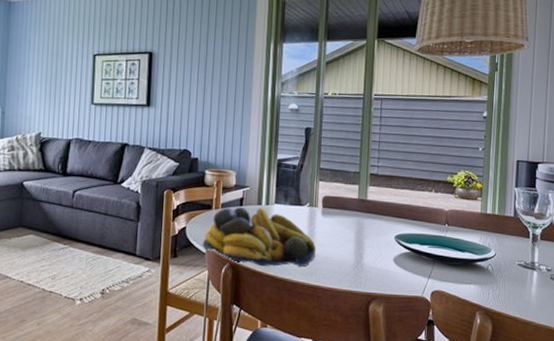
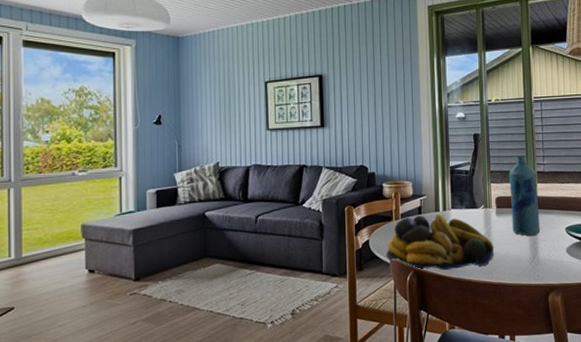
bottle: none [337,155,370,240] -> present [509,155,540,236]

